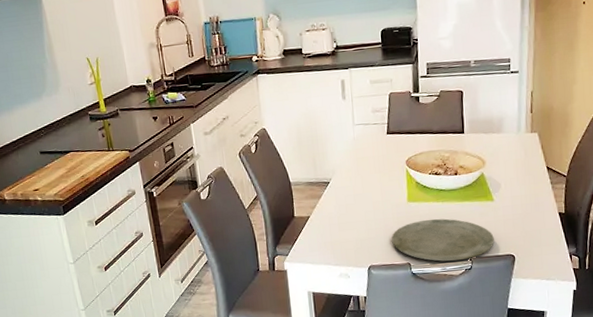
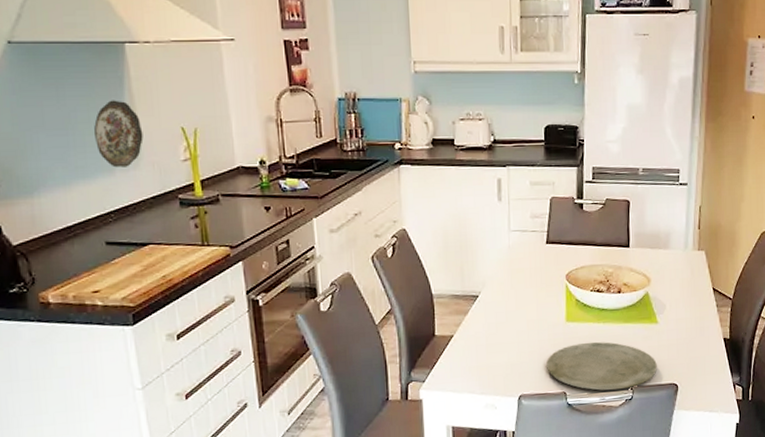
decorative plate: none [25,40,60,94] -> present [94,100,144,168]

